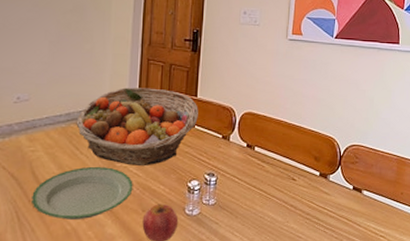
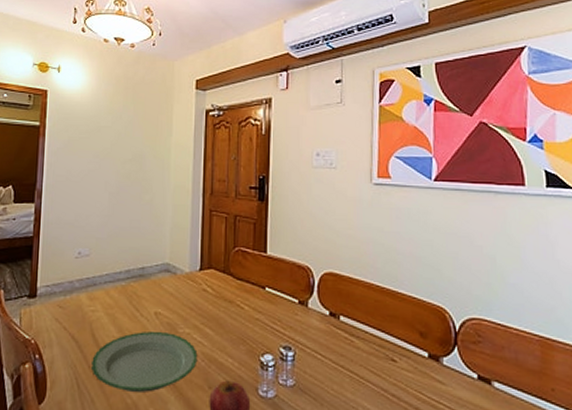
fruit basket: present [76,87,198,165] -> none [136,242,269,333]

